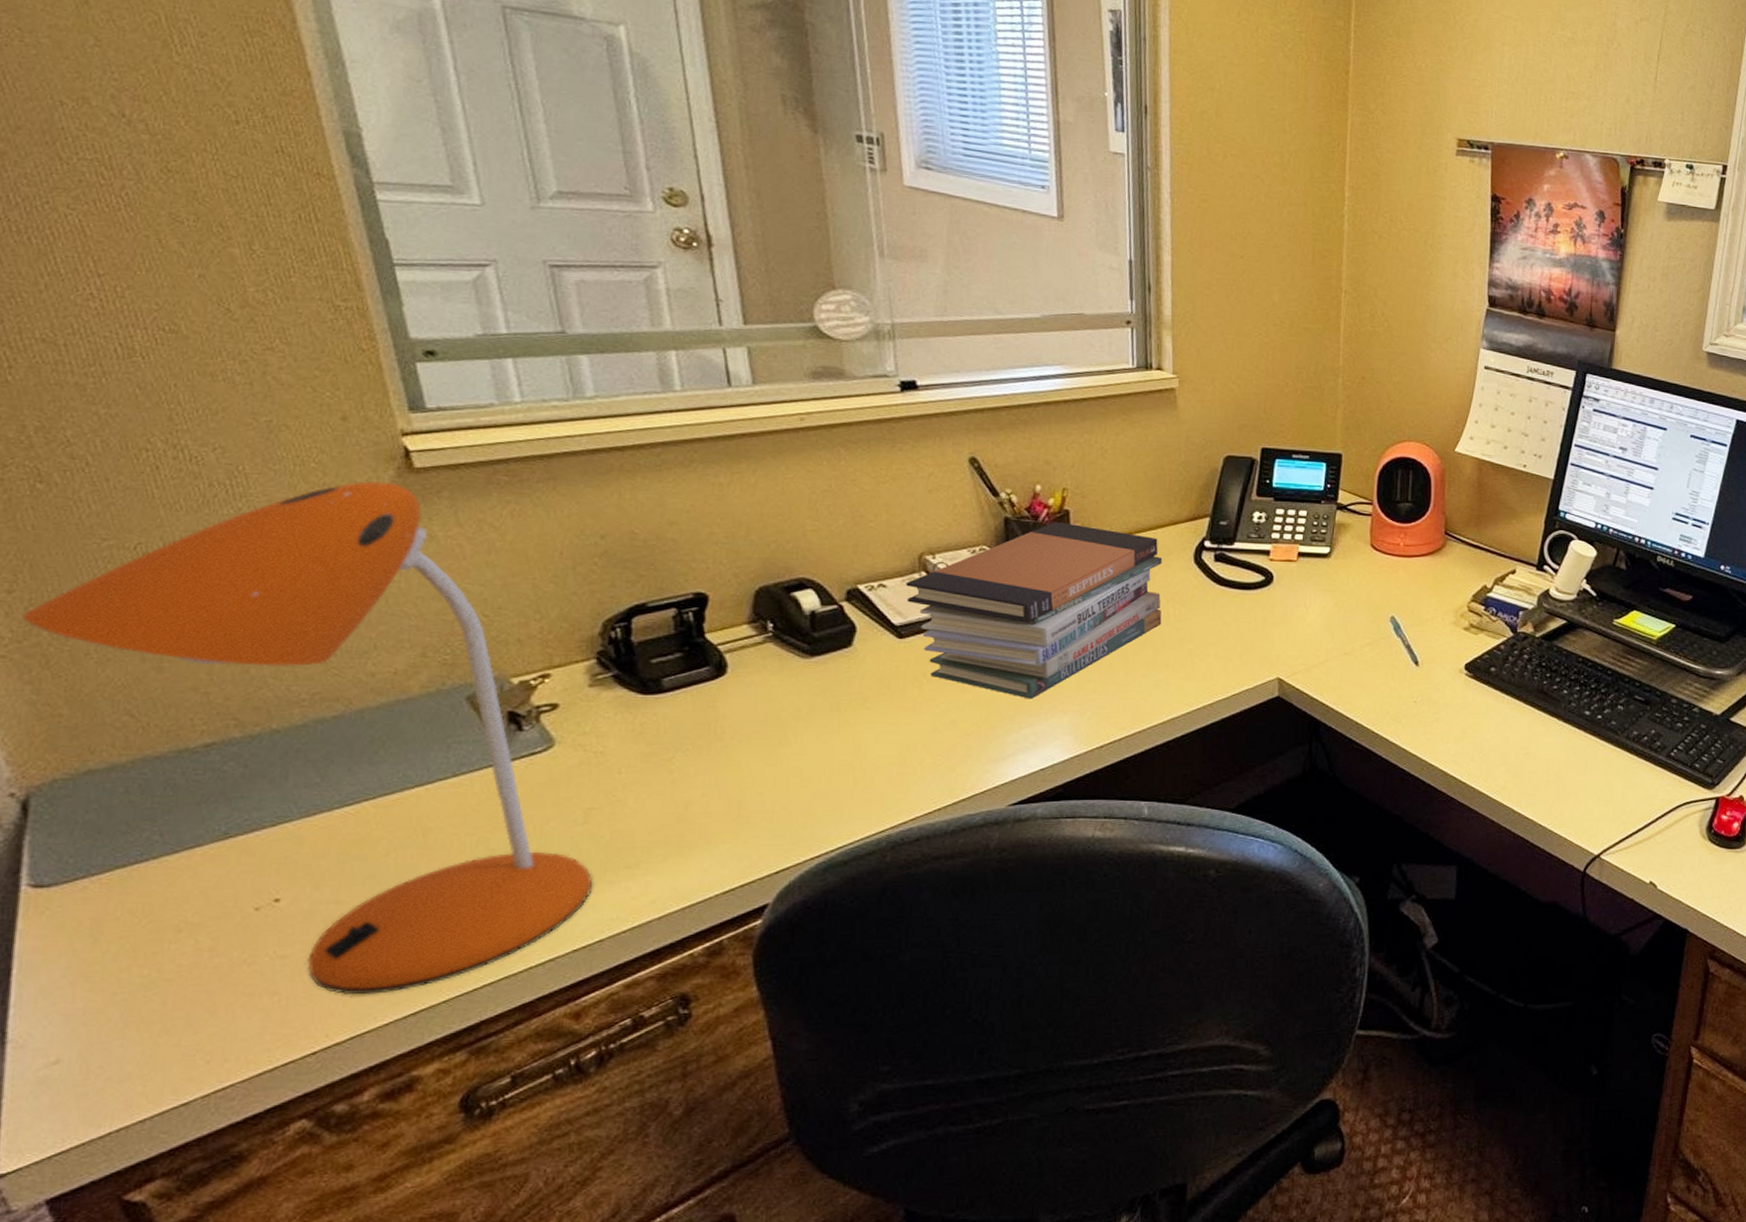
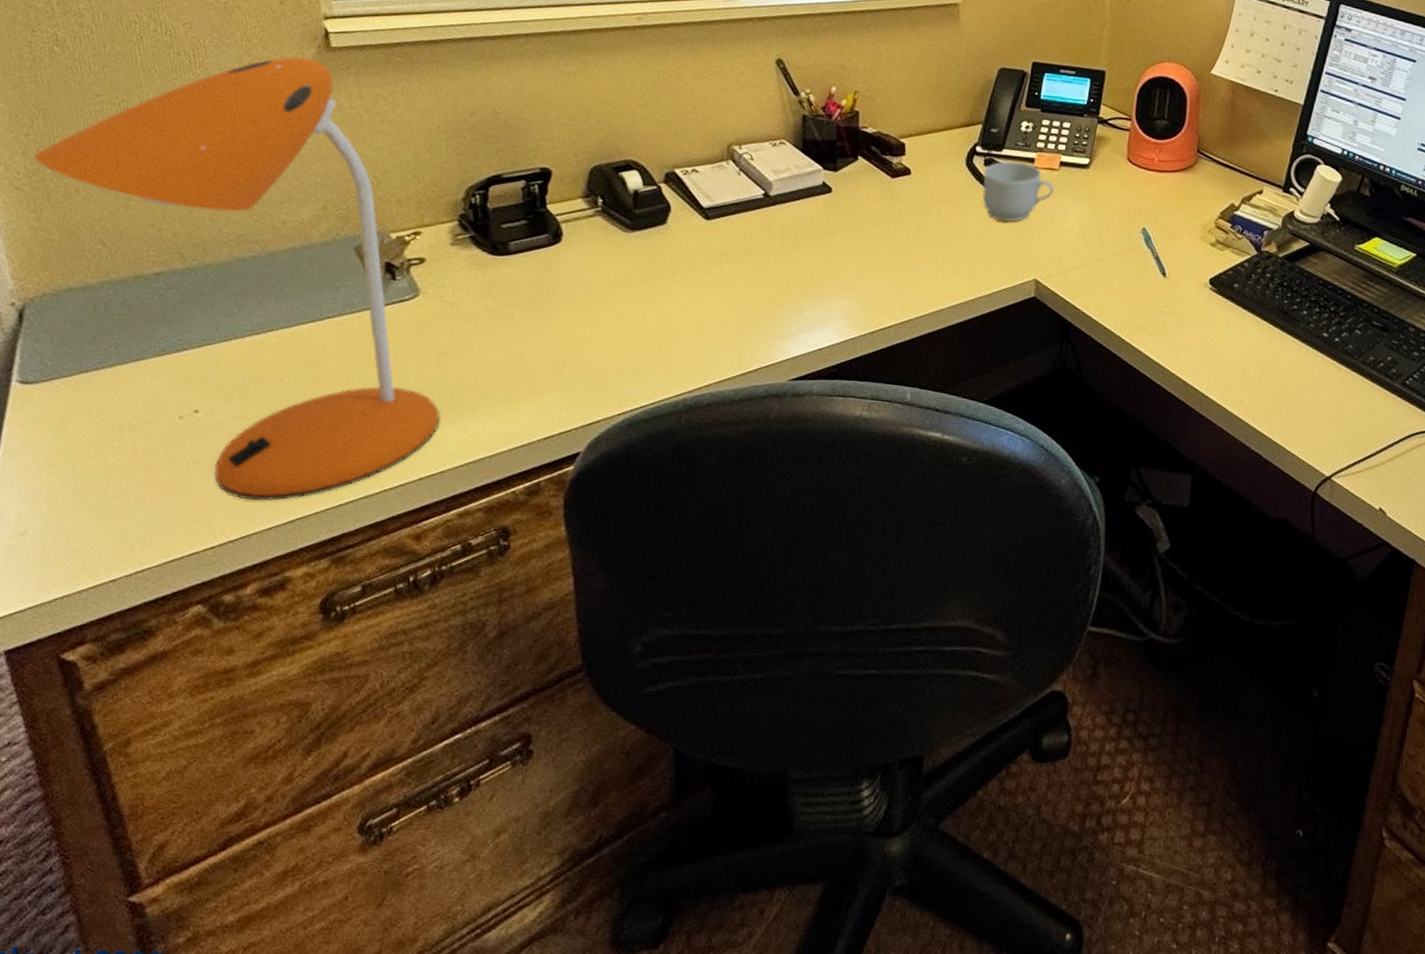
book stack: present [906,521,1163,699] -> none [715,120,938,283]
mug: none [1214,554,1293,620] -> present [982,161,1054,222]

